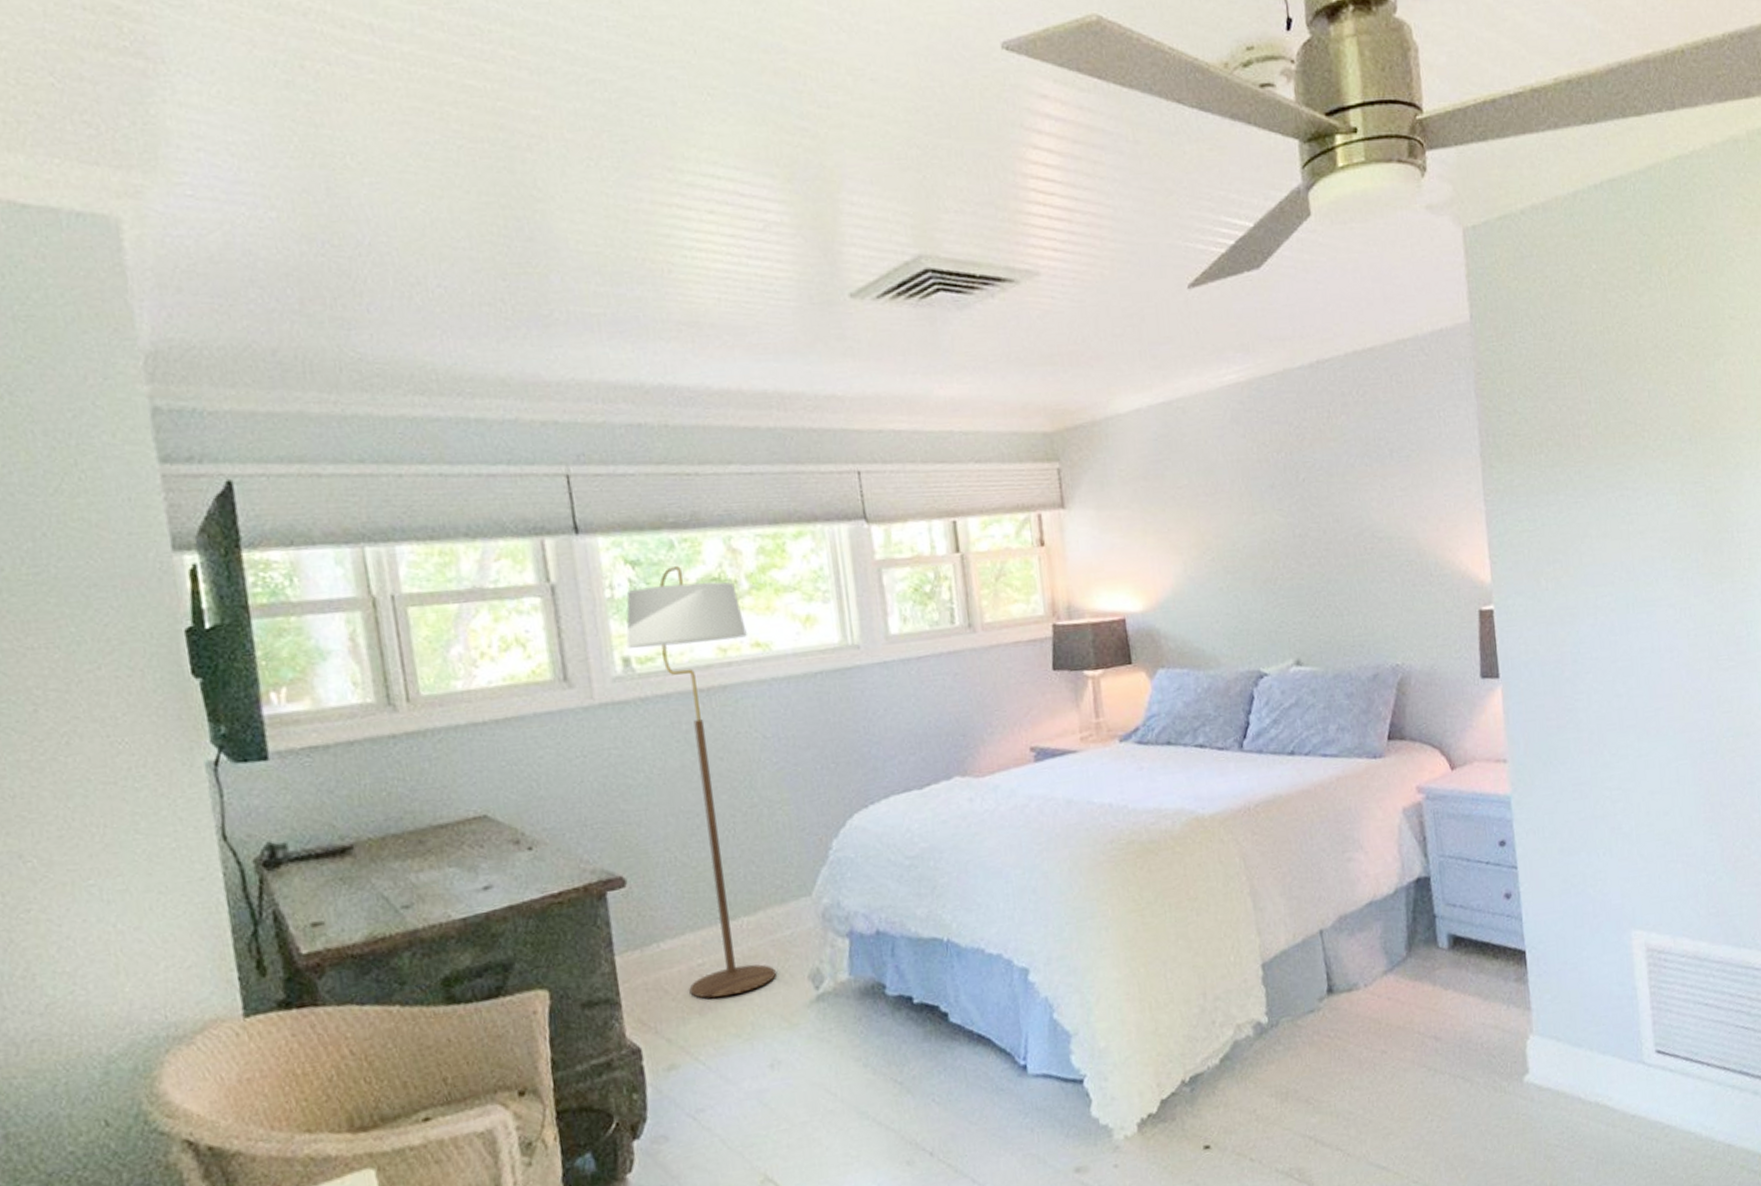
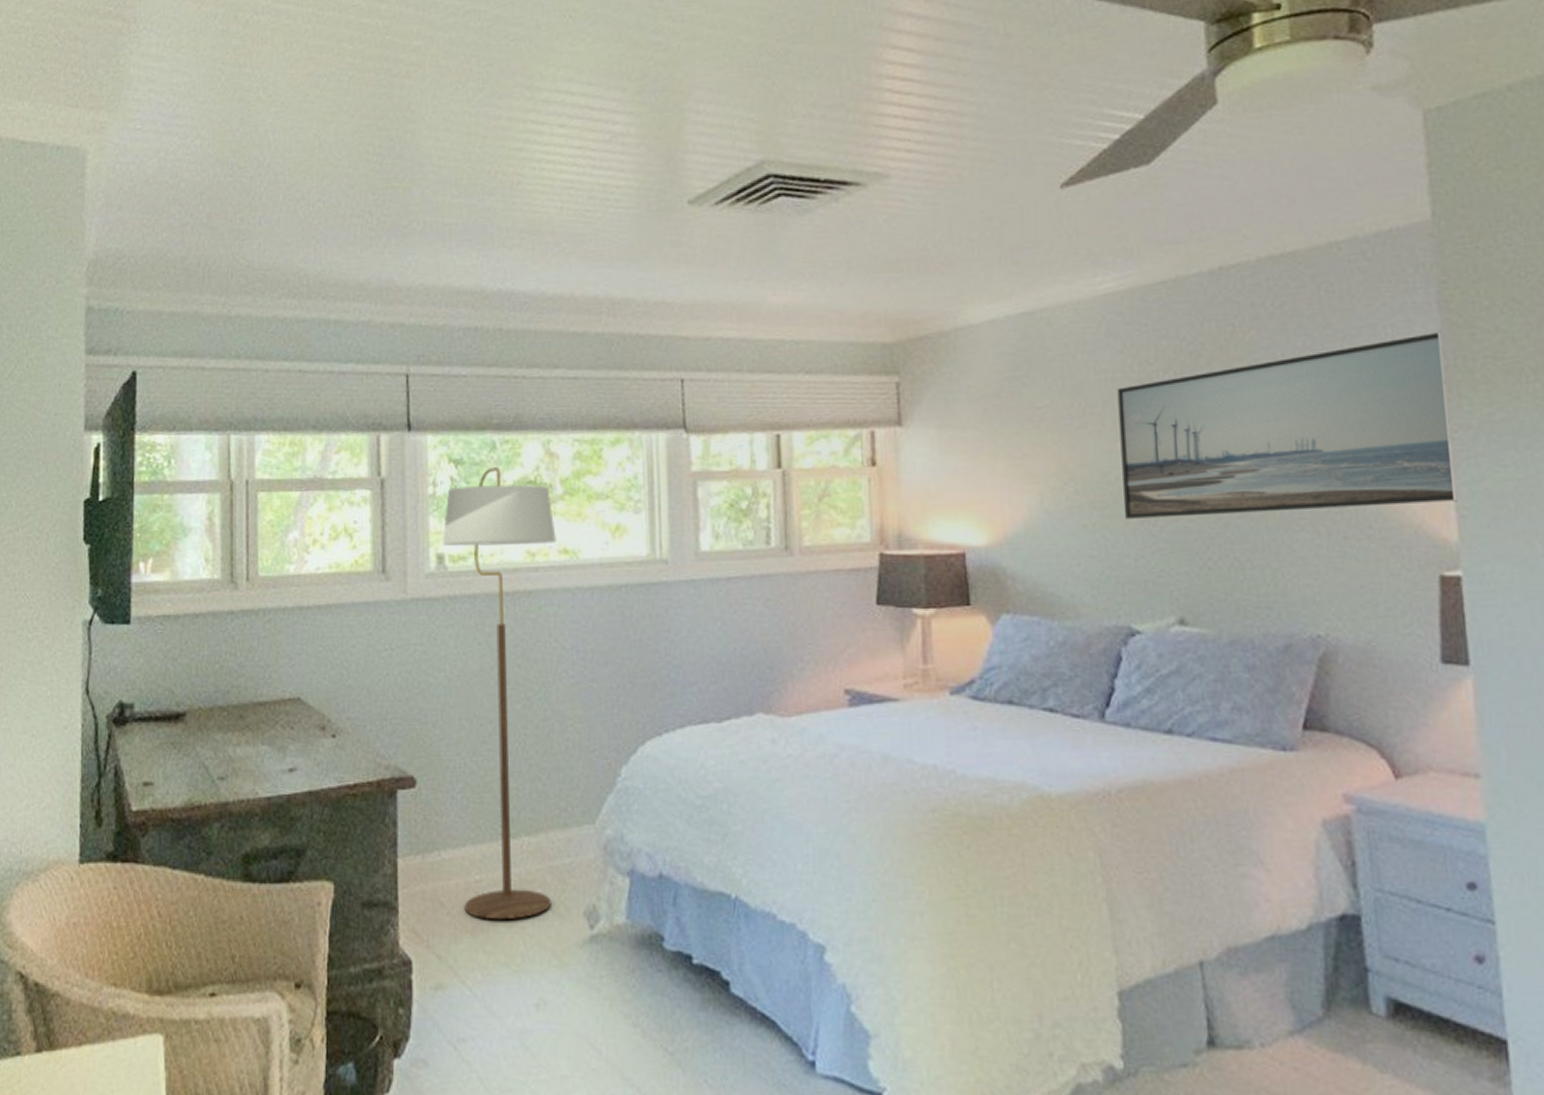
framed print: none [1241,414,1490,580] -> present [1117,331,1458,519]

